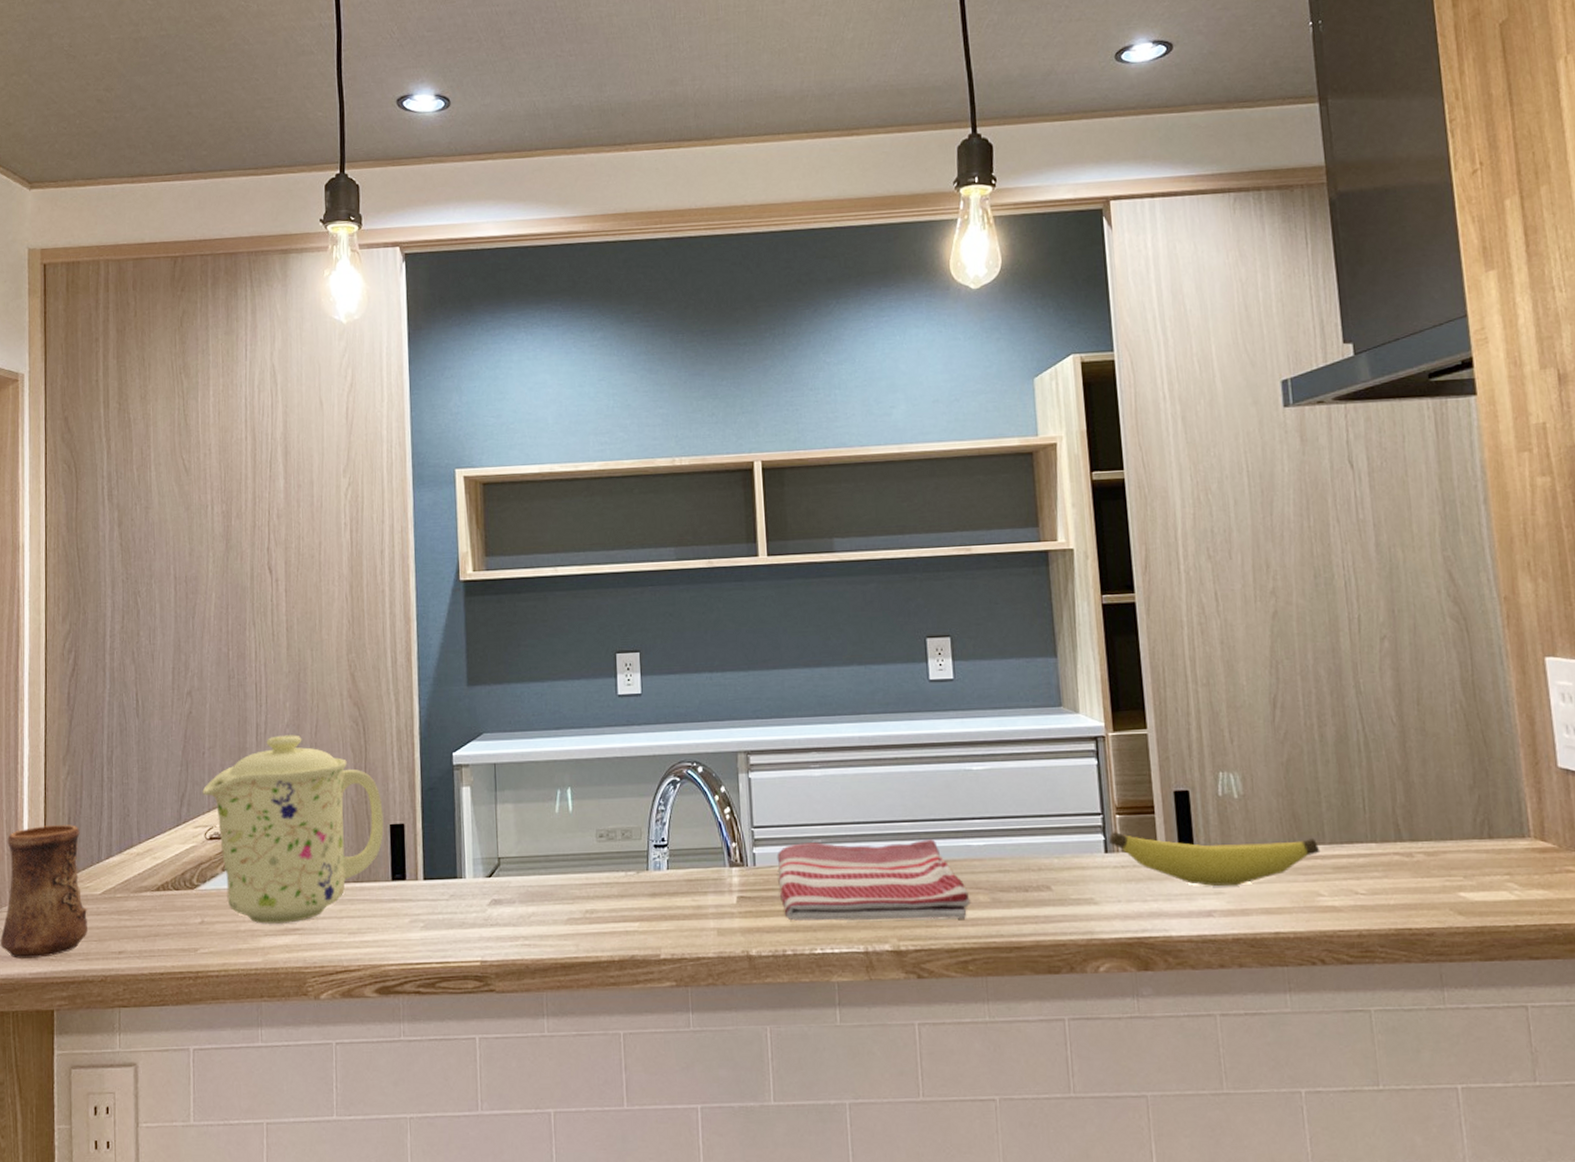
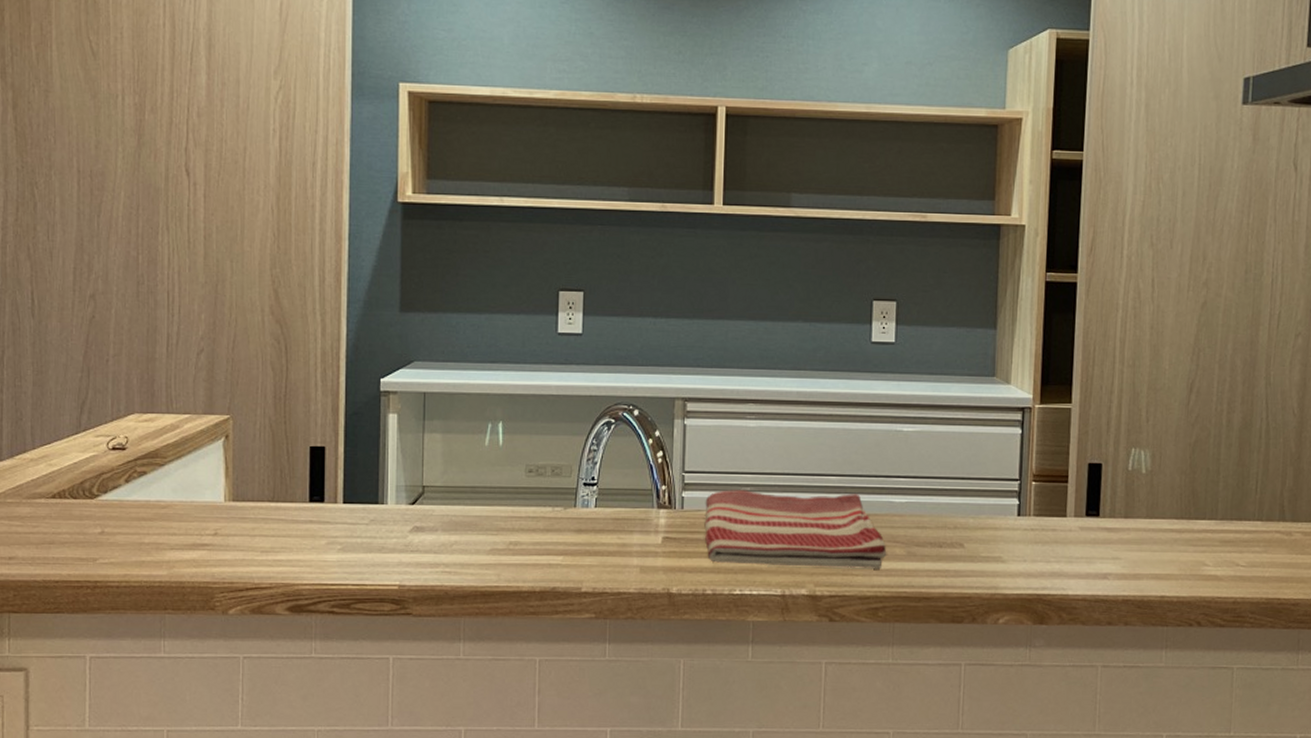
mug: present [202,735,384,924] -> none [105,348,303,538]
banana: present [1109,831,1321,886] -> none [1023,496,1212,553]

